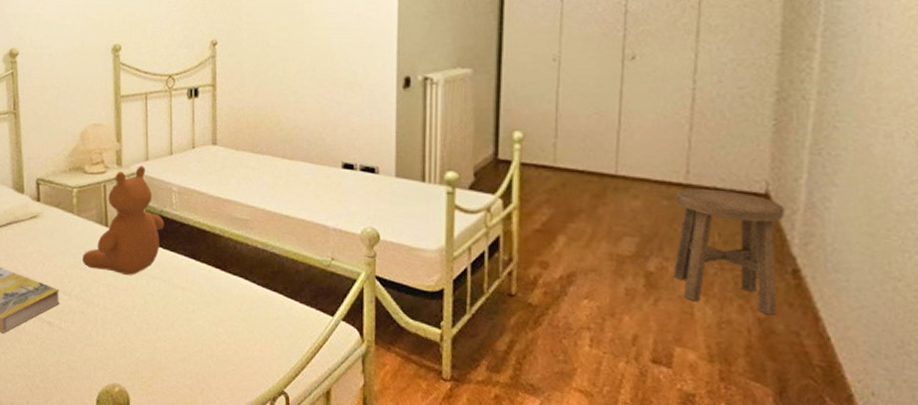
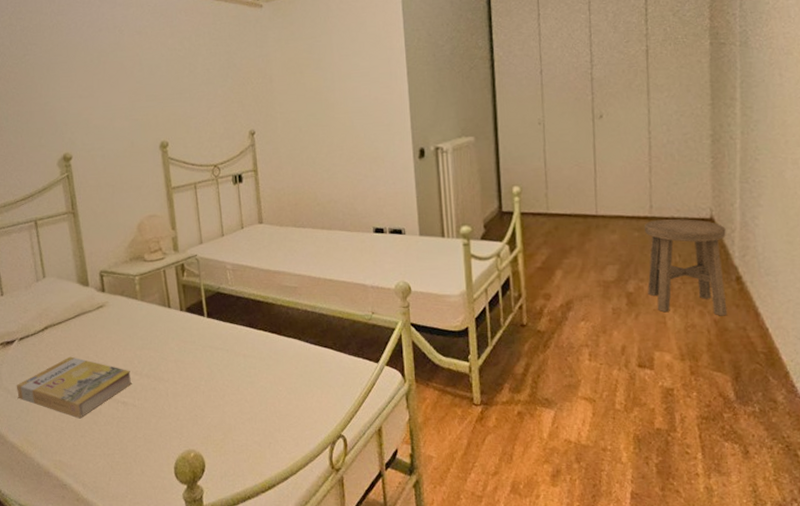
teddy bear: present [82,166,165,275] -> none [149,249,223,349]

